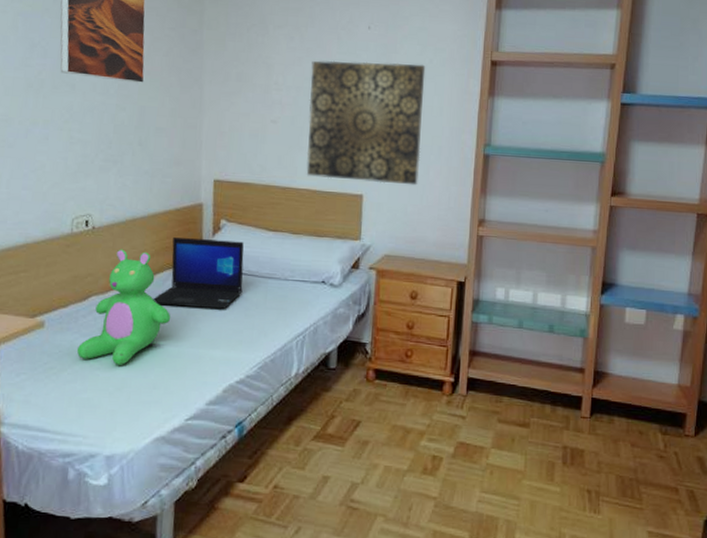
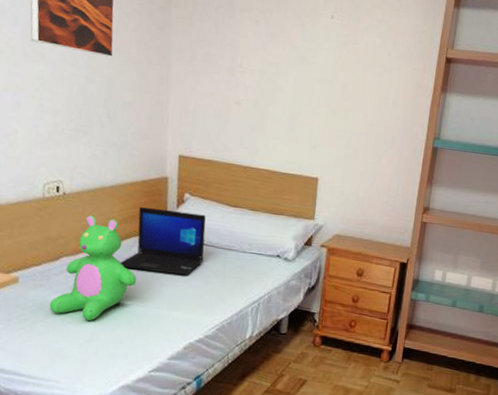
wall art: present [306,60,426,186] -> none [266,46,384,172]

